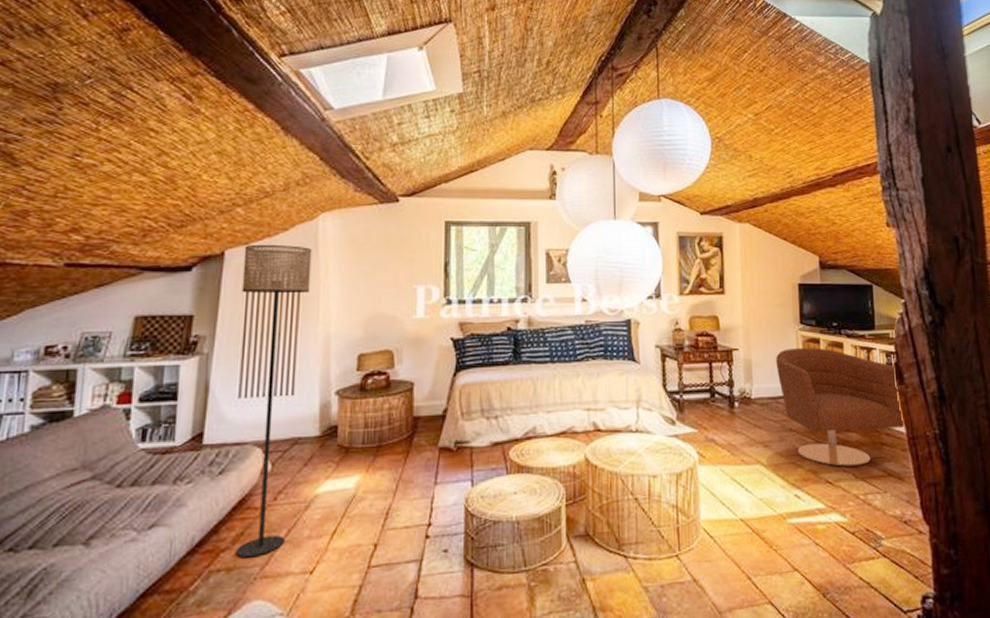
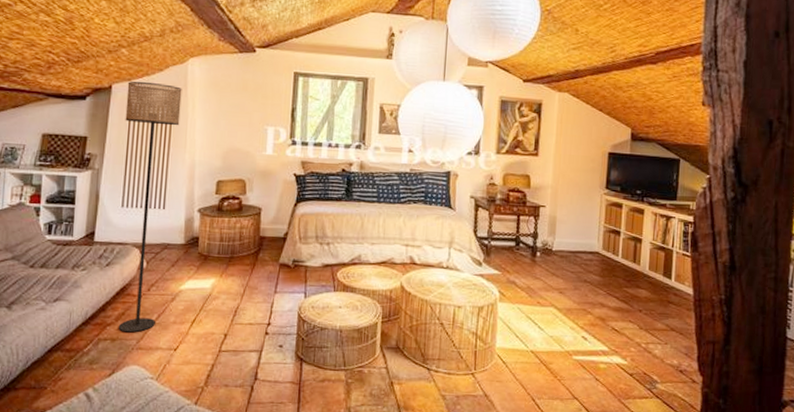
armchair: present [776,348,905,467] -> none [578,210,693,319]

